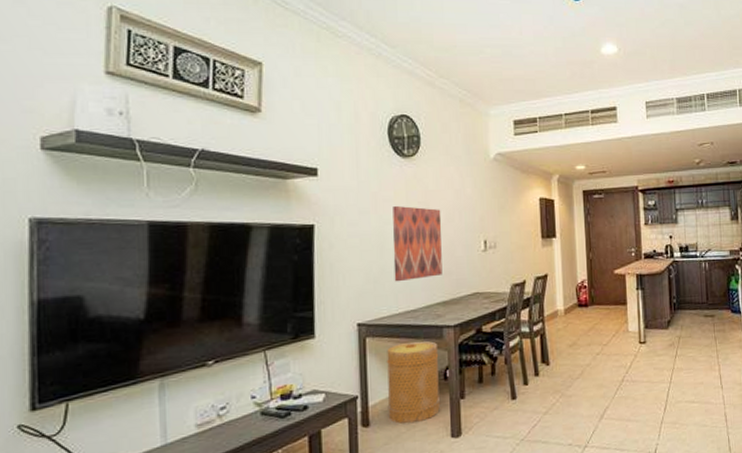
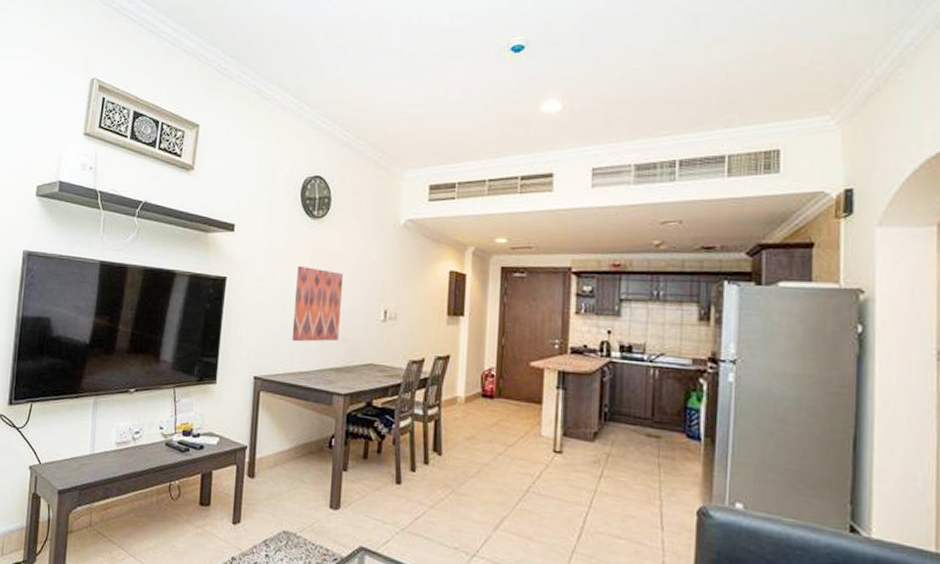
basket: present [387,340,440,424] -> none [272,402,326,485]

